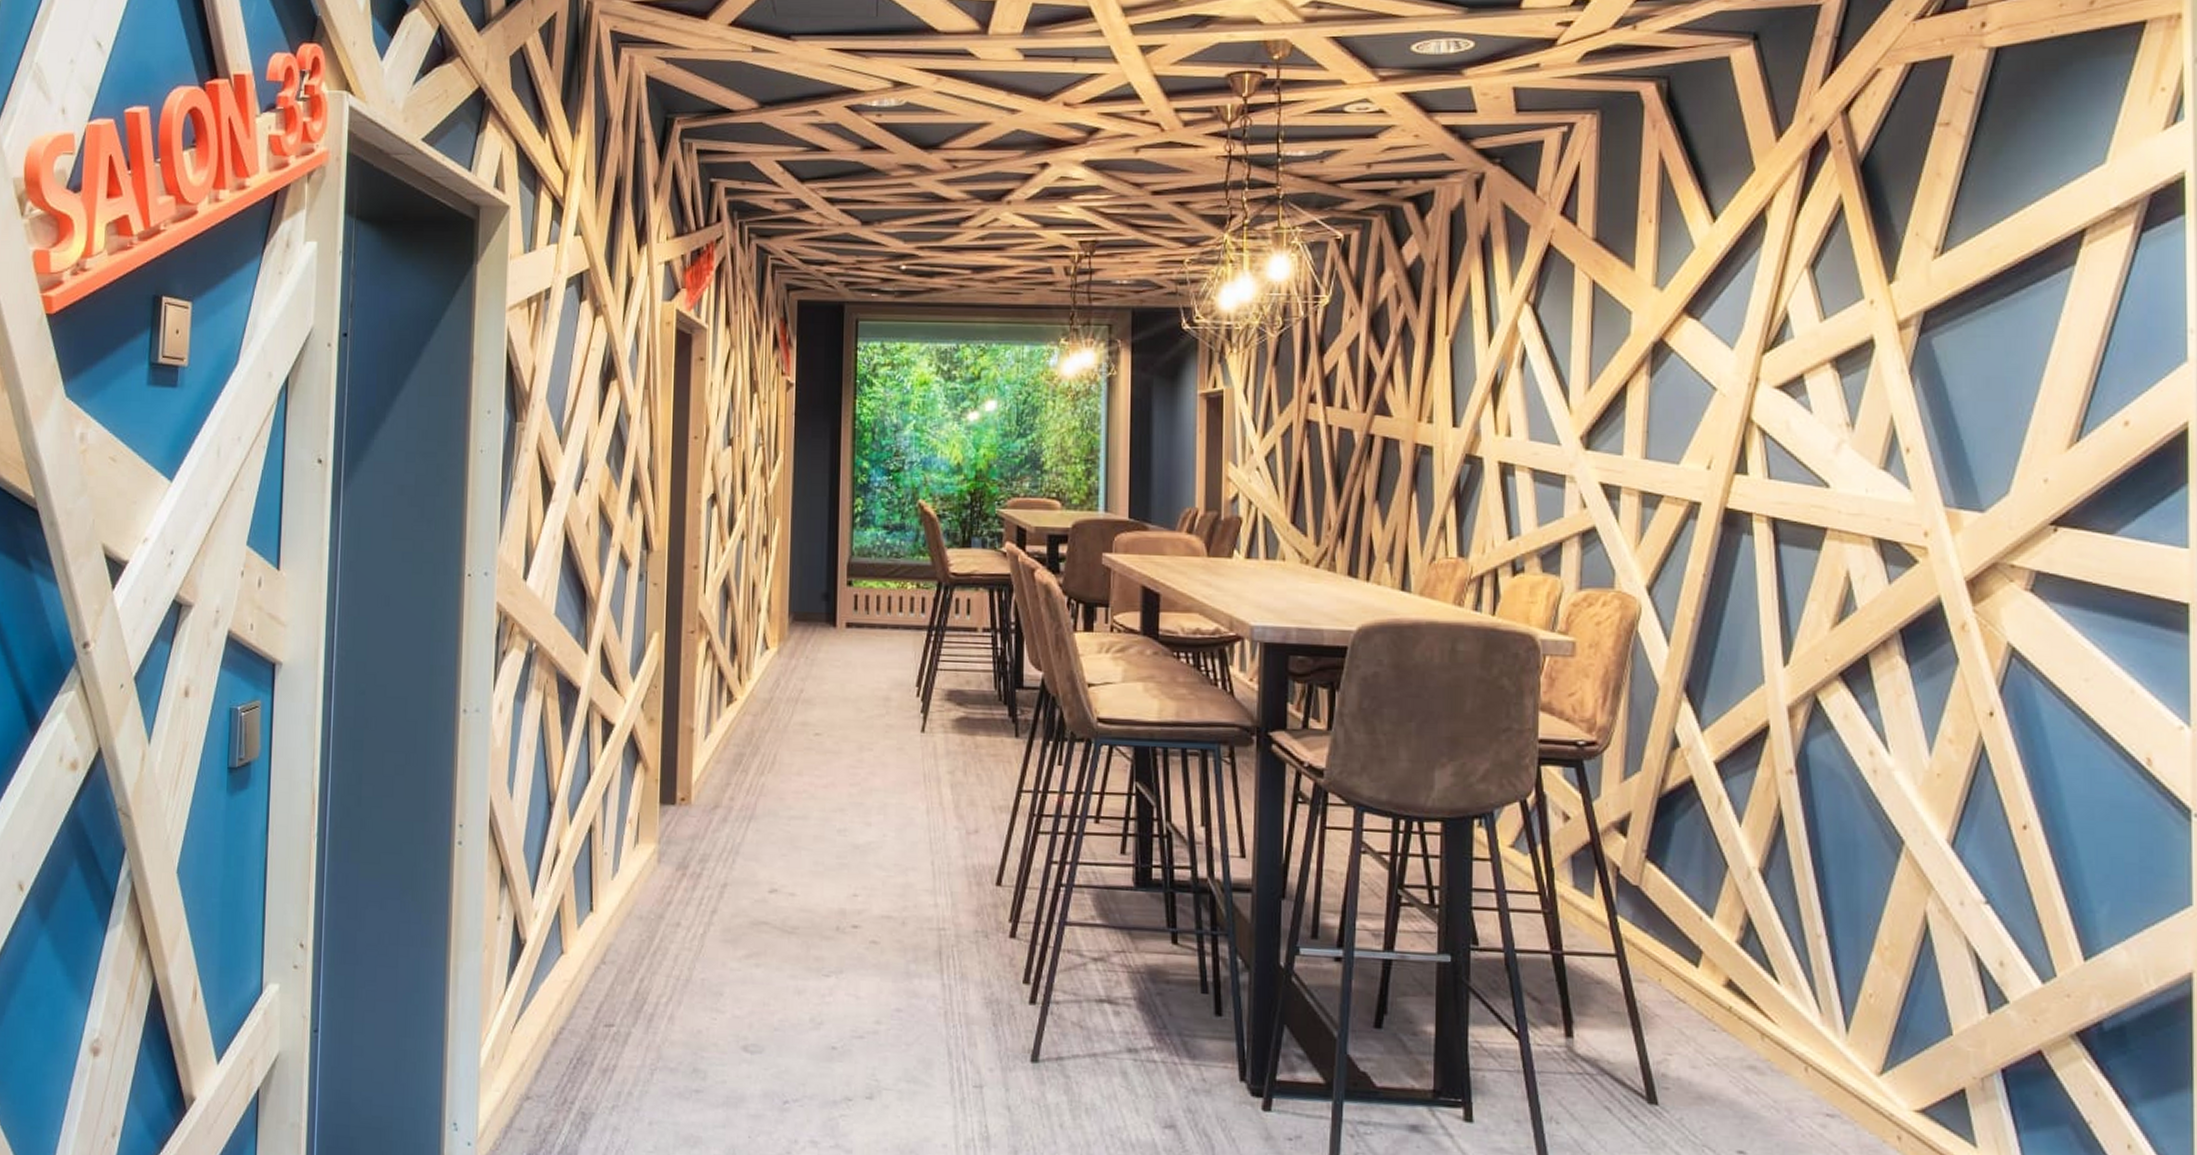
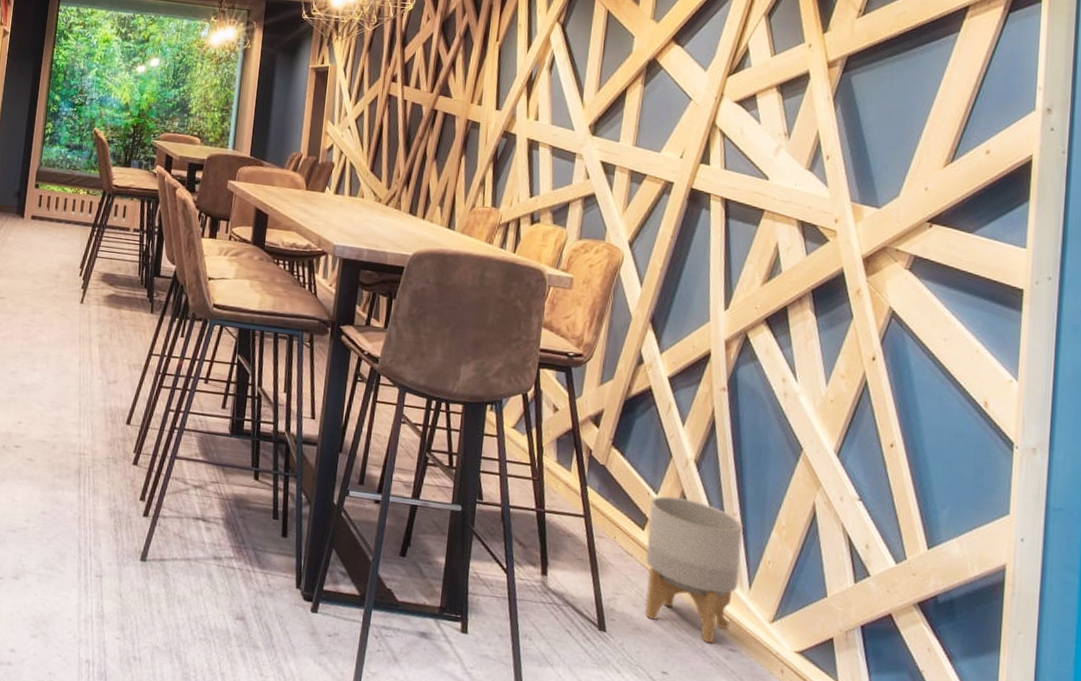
planter: none [1704,919,1833,1110] -> present [644,495,744,644]

